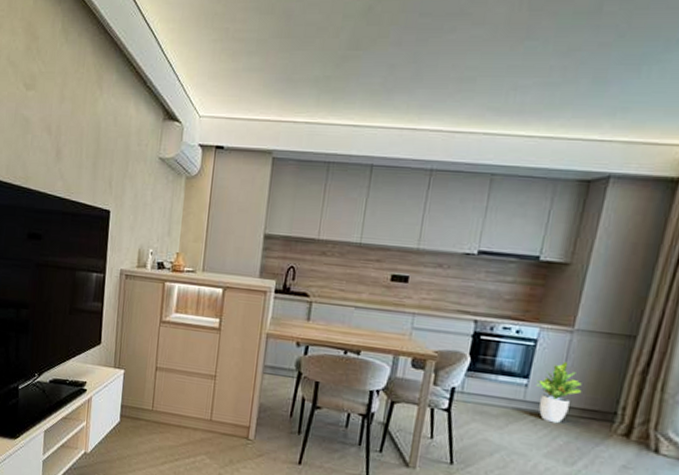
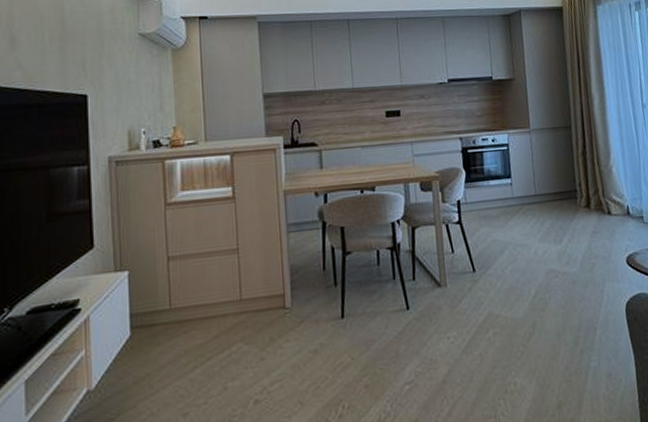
potted plant: present [534,361,582,424] -> none [516,157,549,211]

